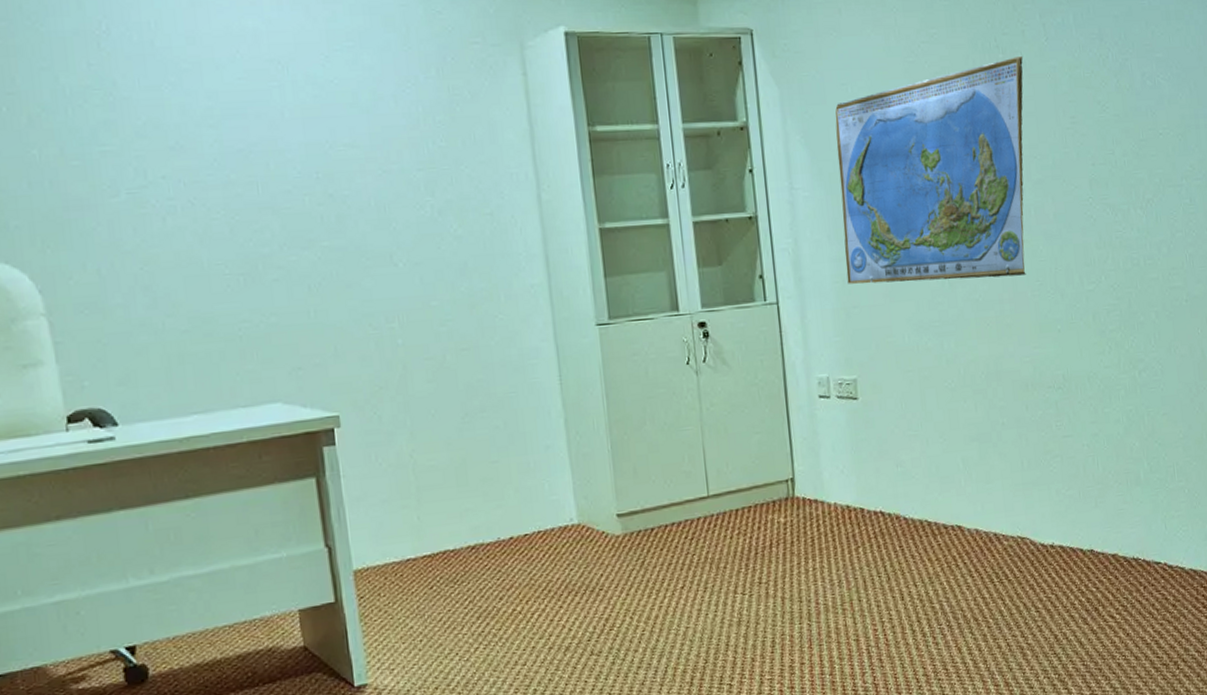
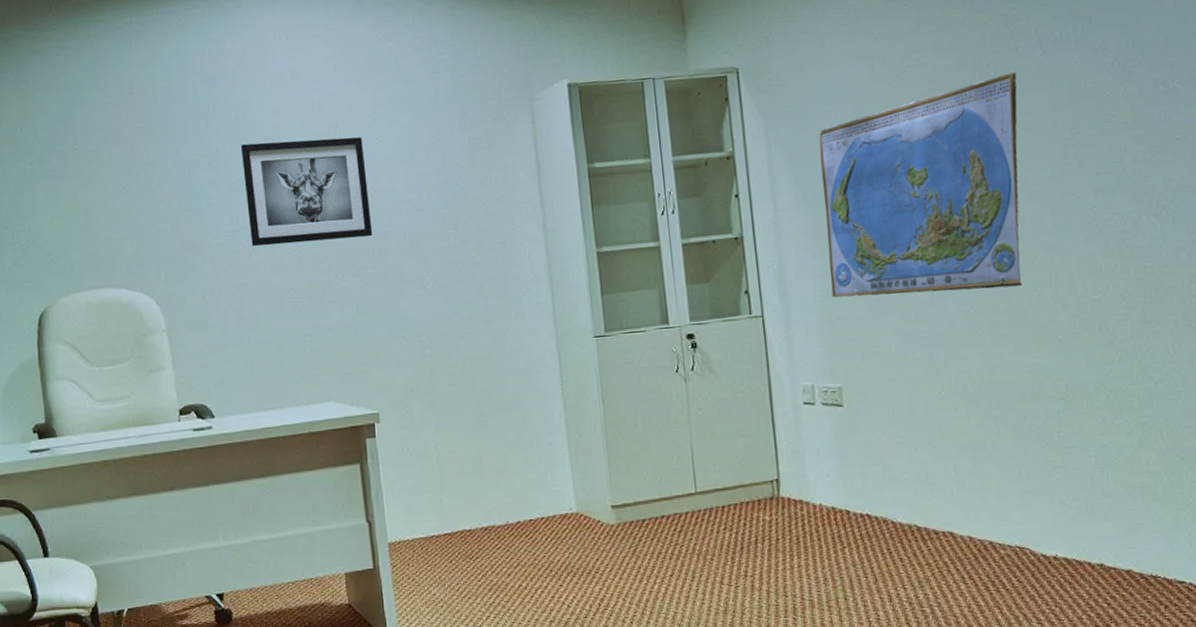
wall art: none [148,76,328,209] -> present [241,137,373,247]

